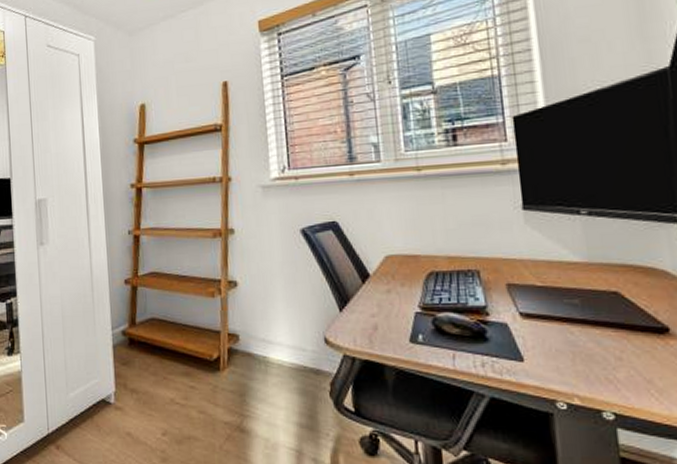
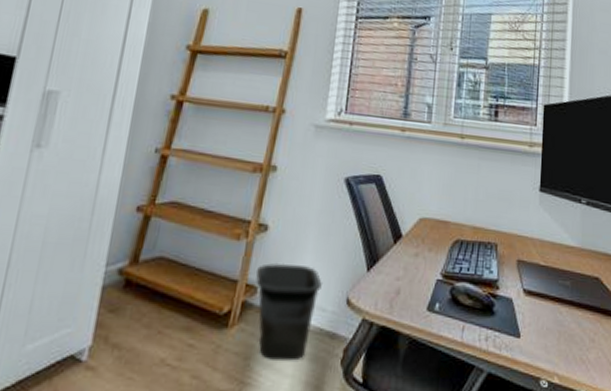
waste bin: none [234,312,299,395] -> present [256,262,324,361]

